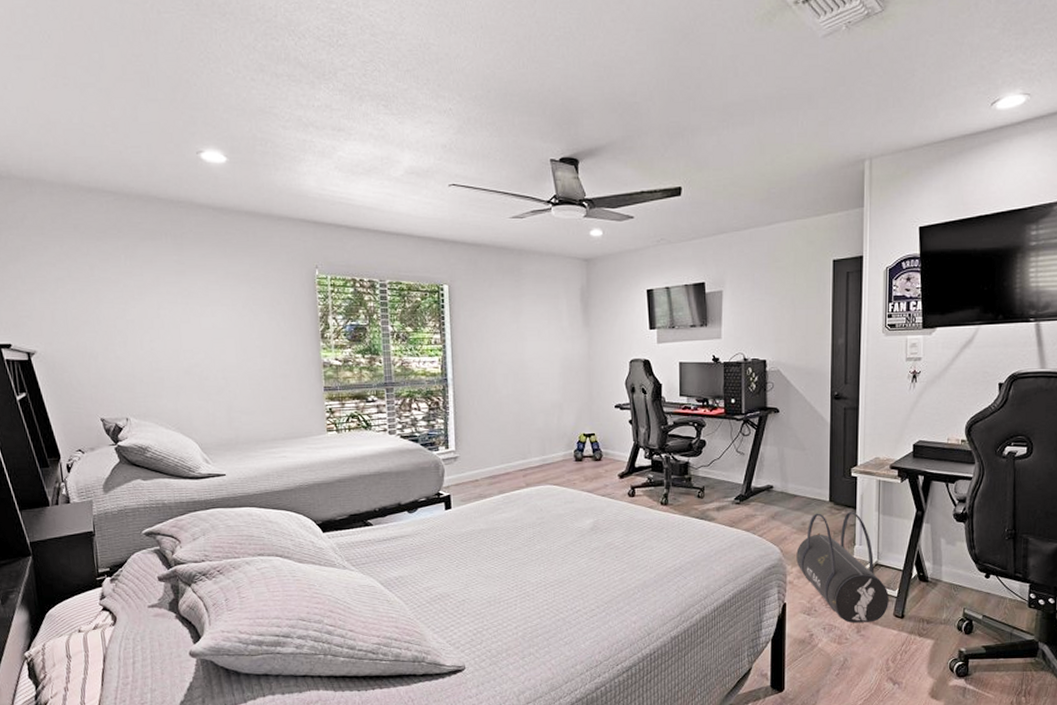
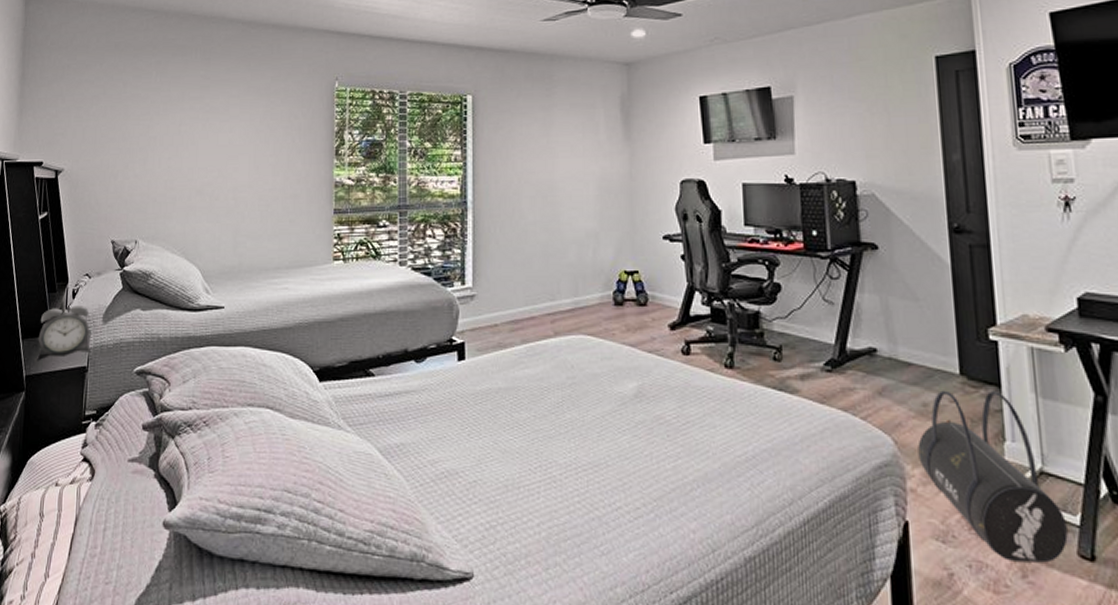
alarm clock: none [36,478,95,529] -> present [36,305,90,361]

